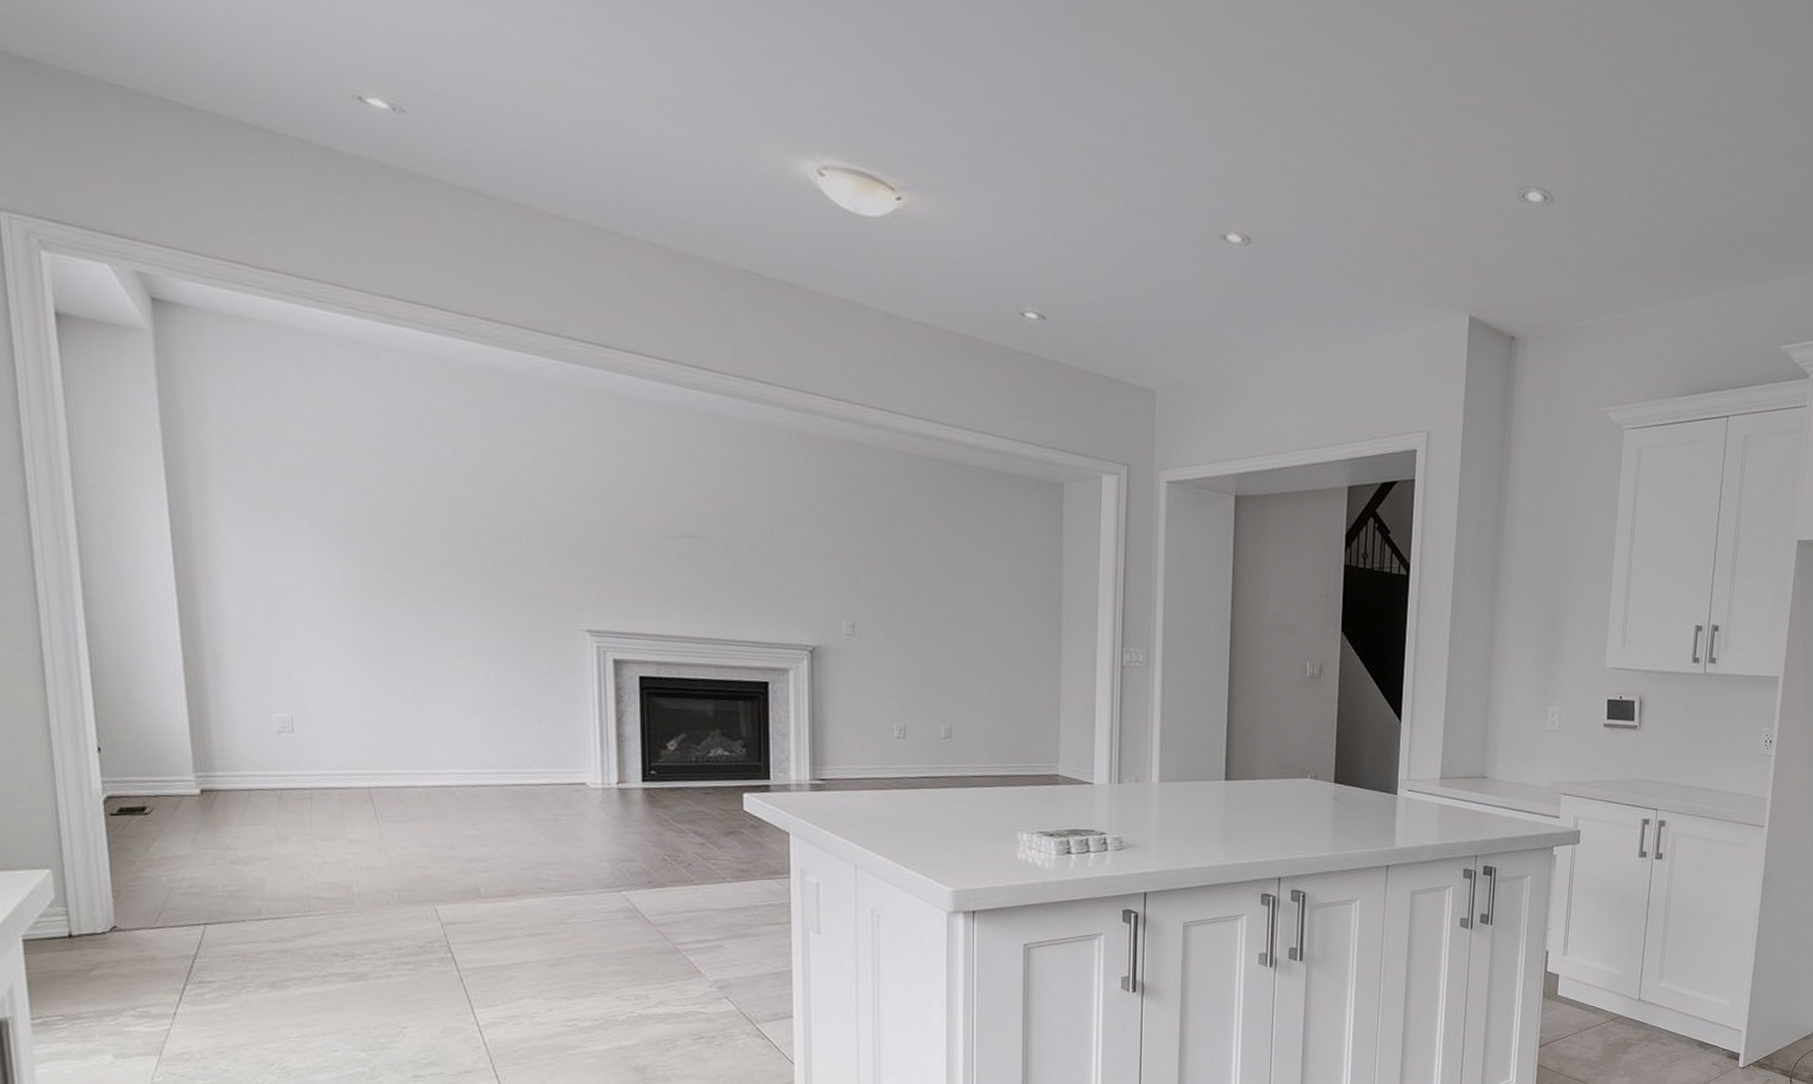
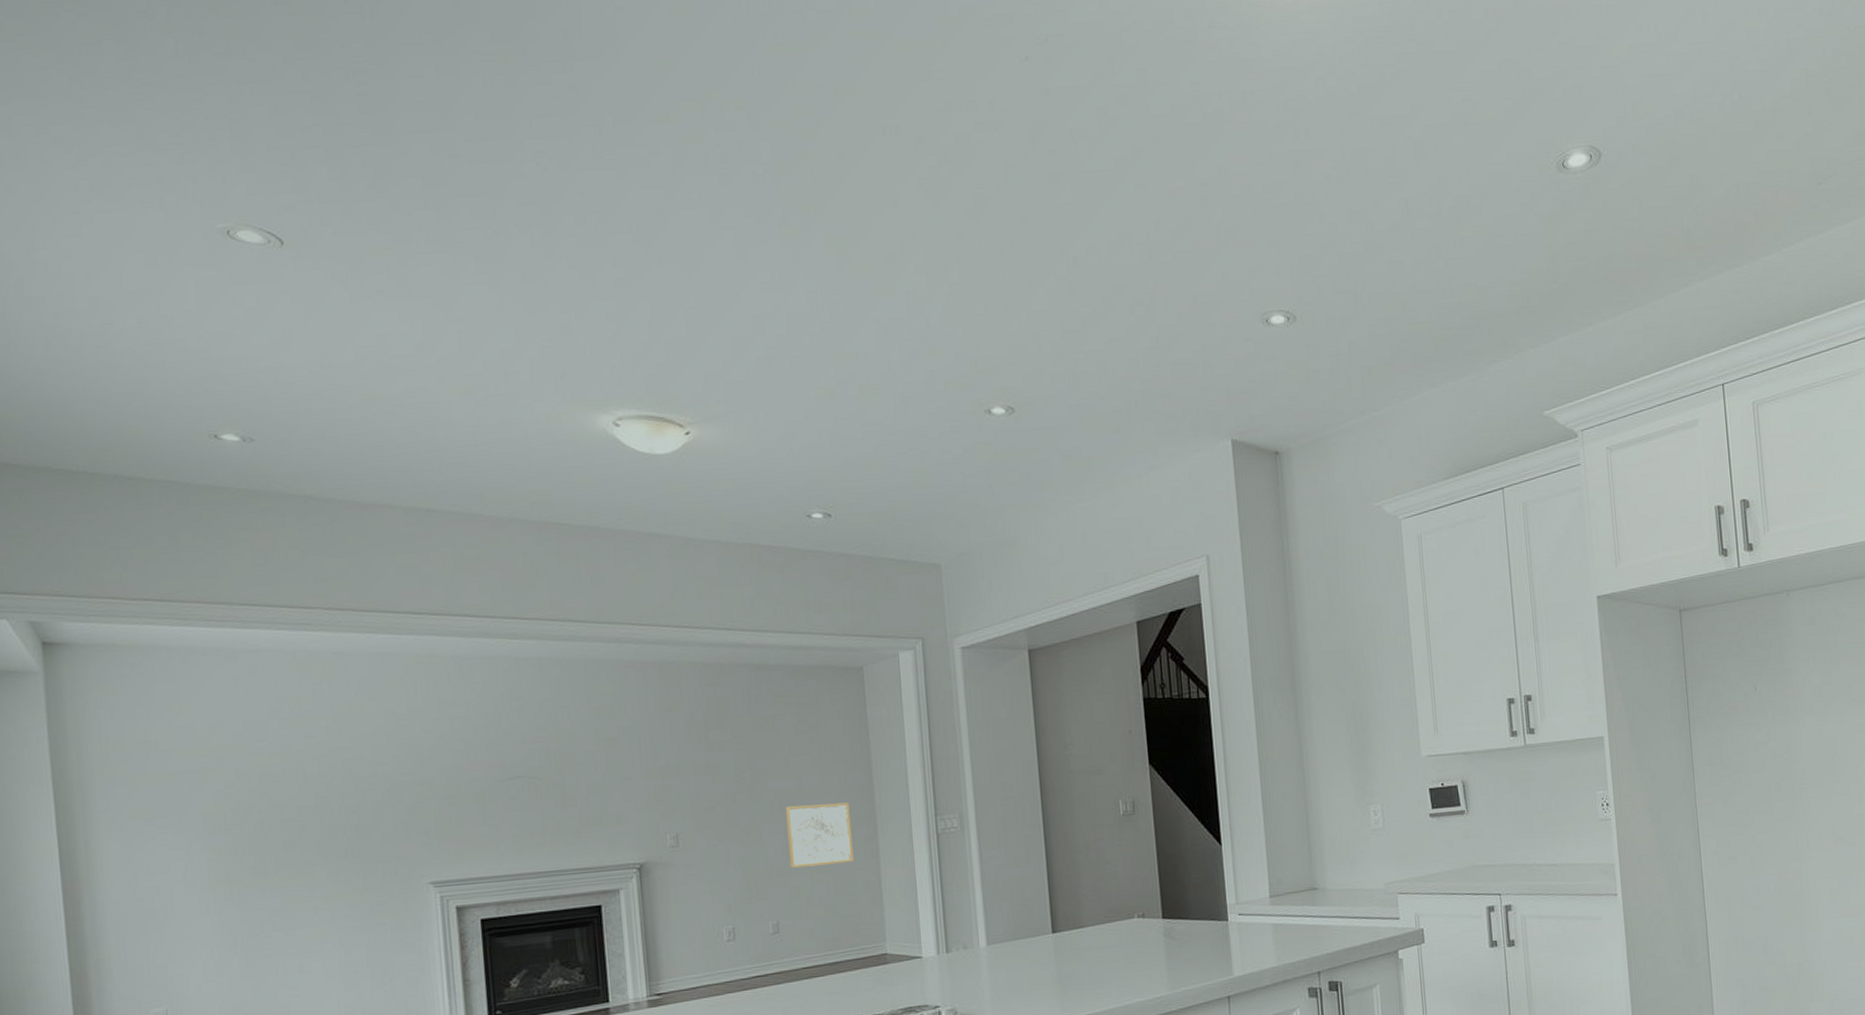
wall art: none [968,613,1035,680] -> present [785,802,854,868]

